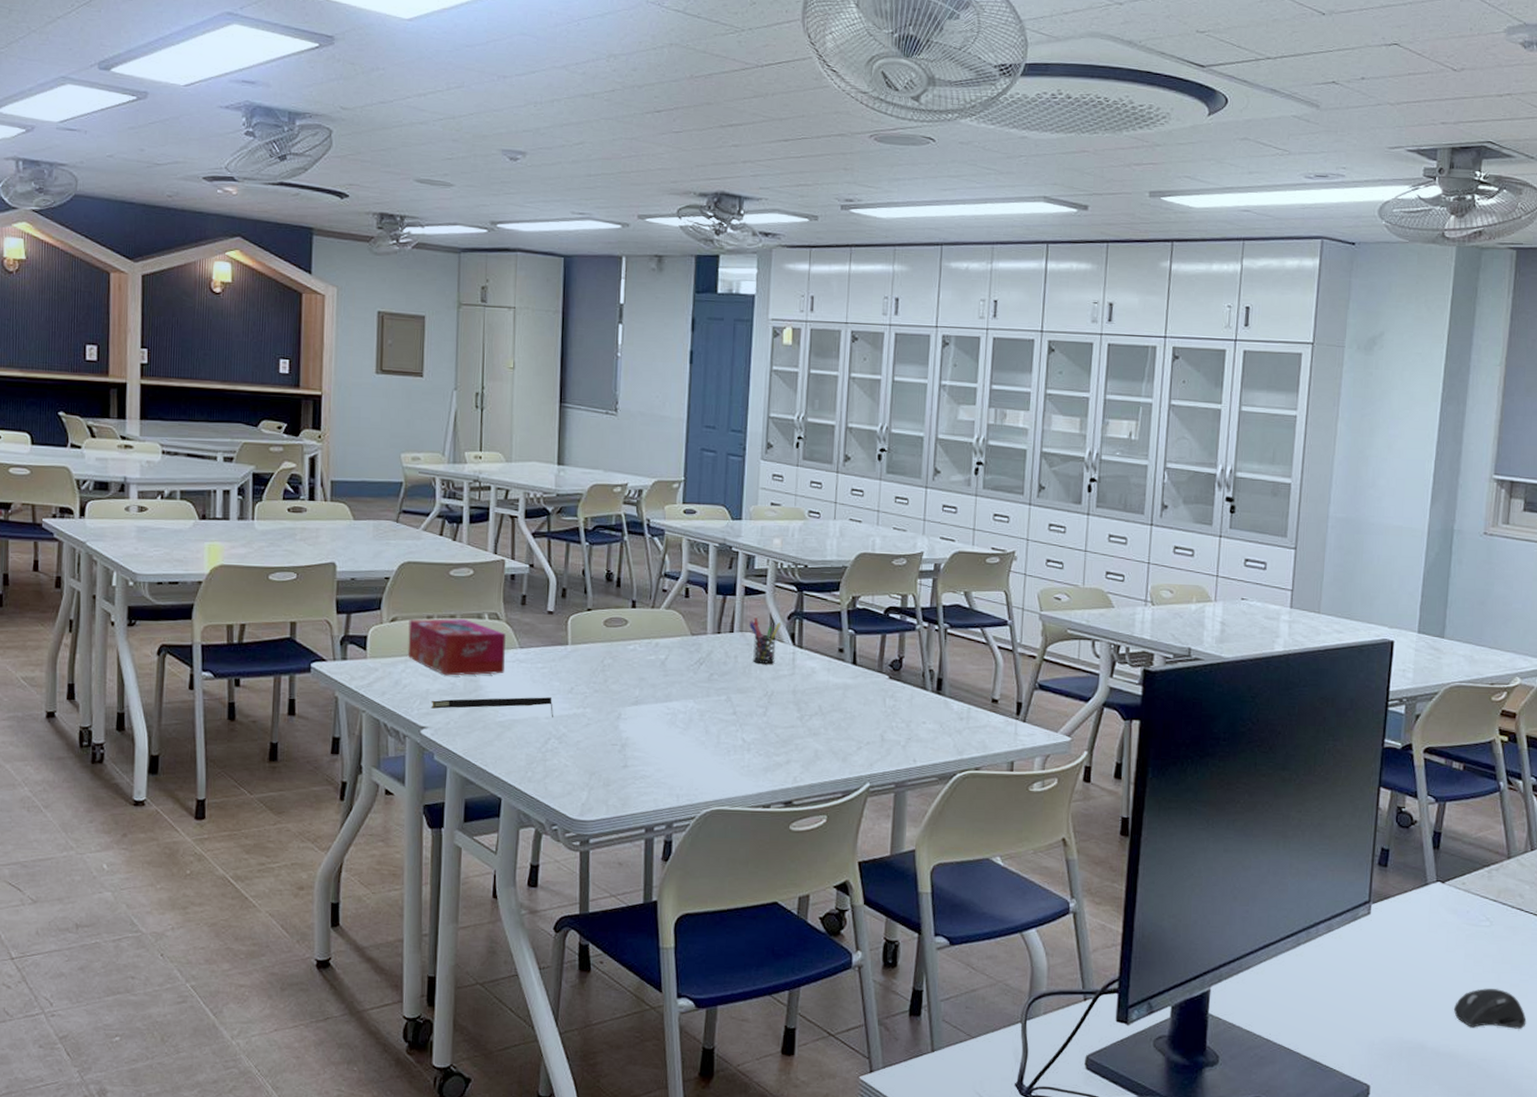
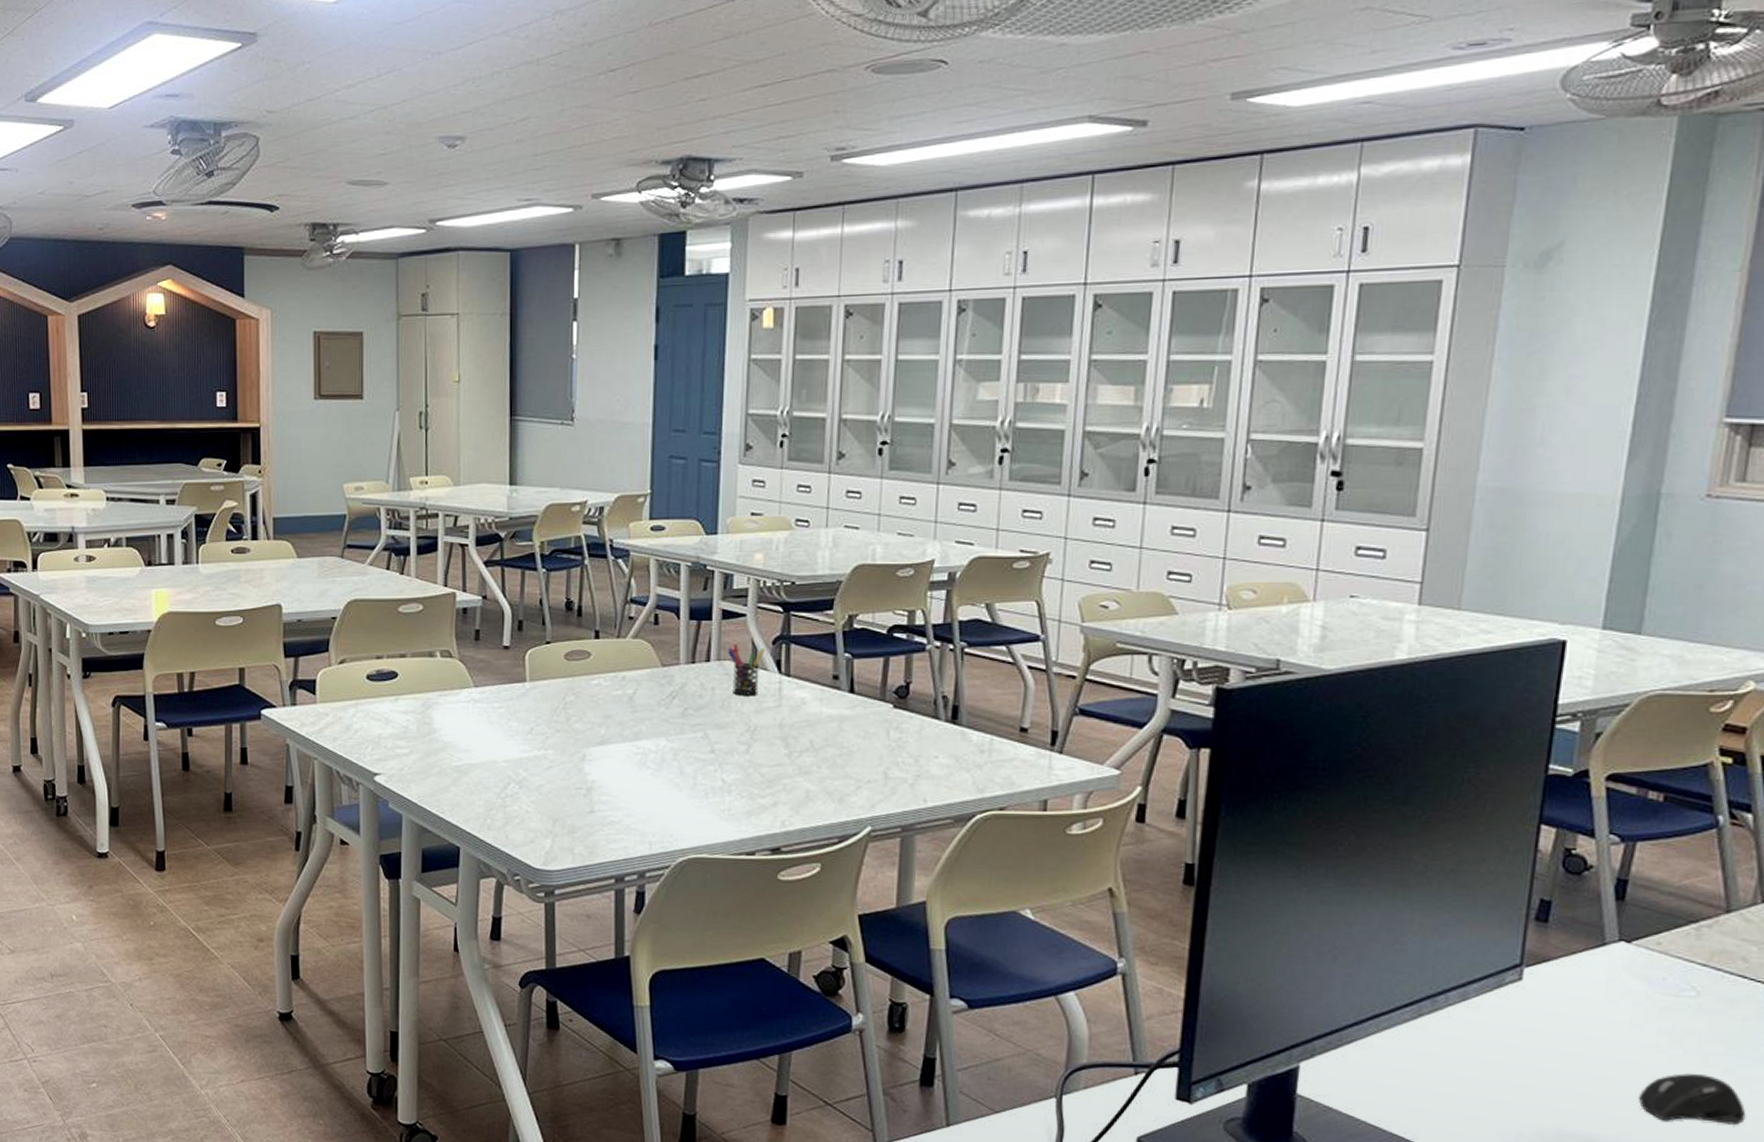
tissue box: present [407,618,507,676] -> none [358,657,460,719]
notepad: present [431,697,553,717] -> none [383,739,512,760]

